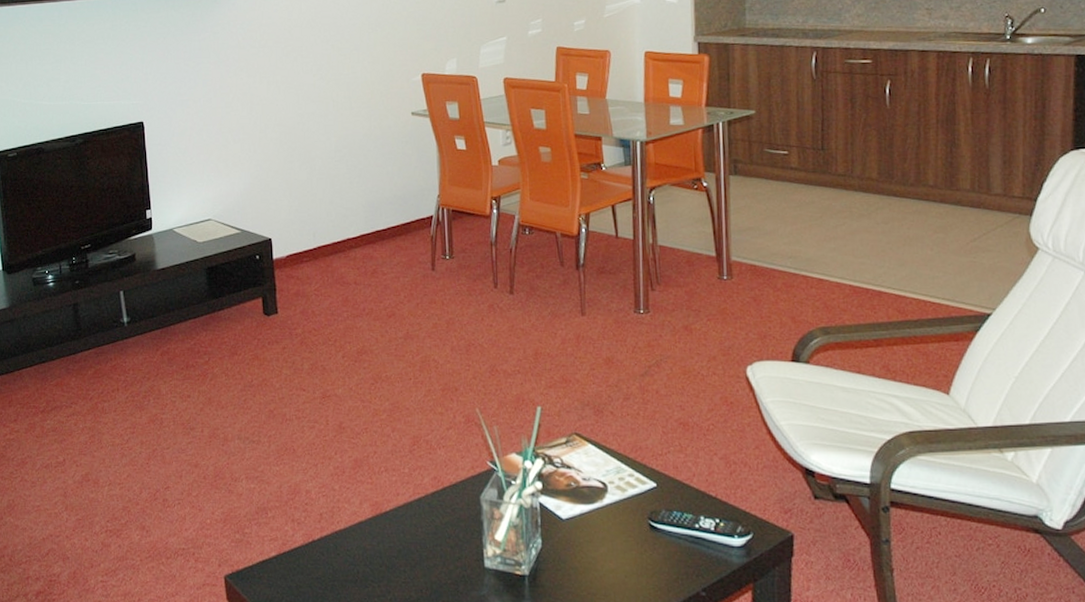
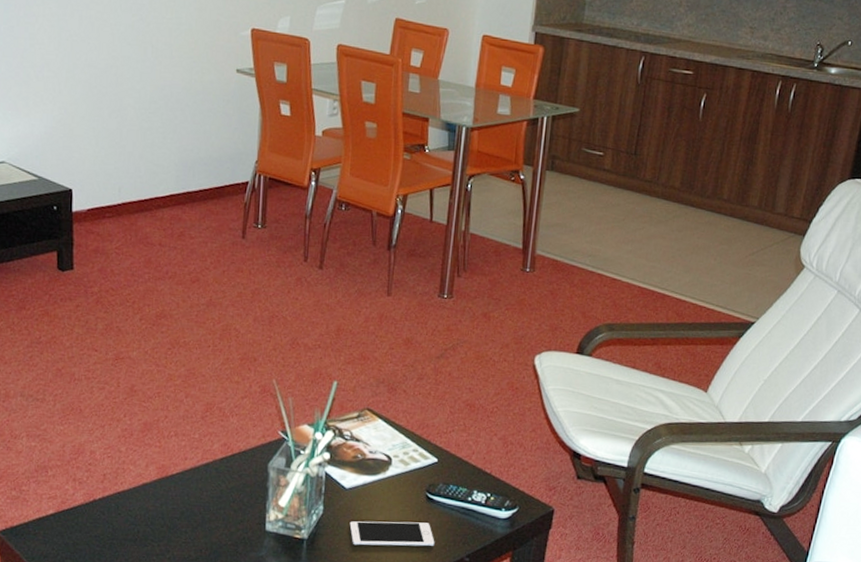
cell phone: none [571,553,666,581] -> present [349,521,435,547]

